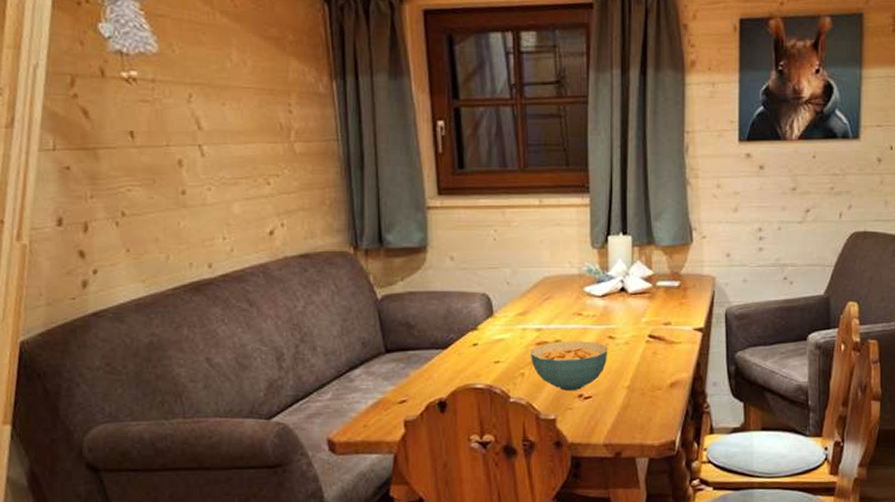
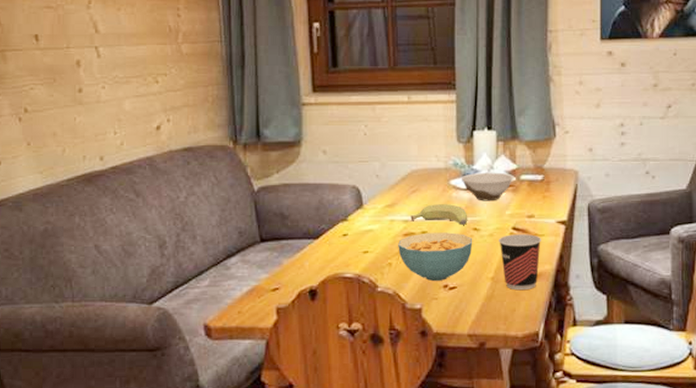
banana: none [543,312,603,333] -> present [410,204,468,225]
bowl: none [595,278,650,309] -> present [461,172,514,201]
cup: none [635,342,678,399] -> present [499,234,541,291]

